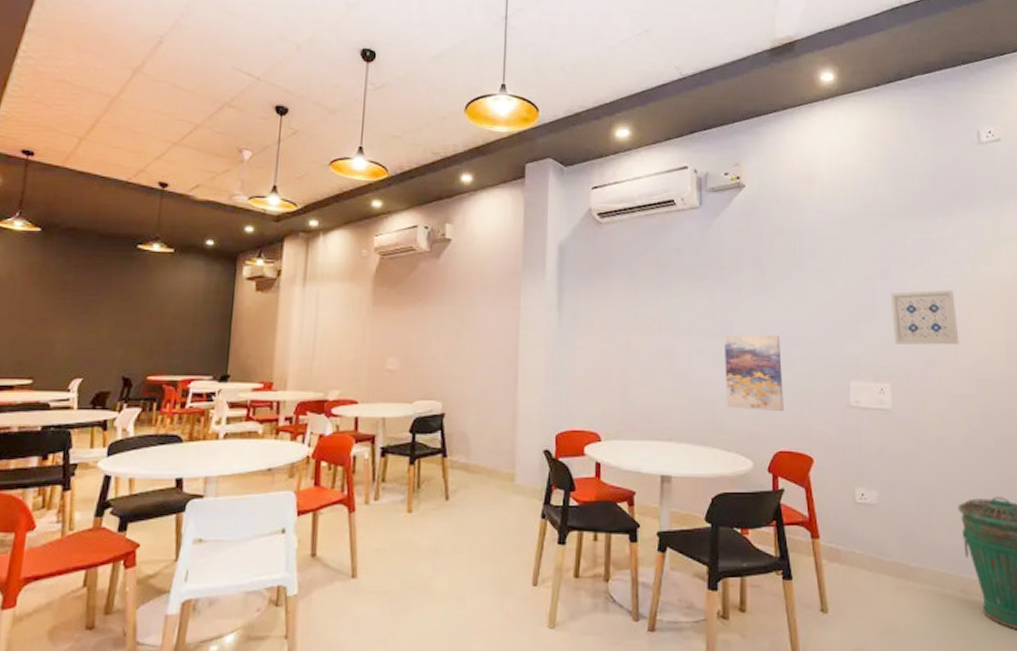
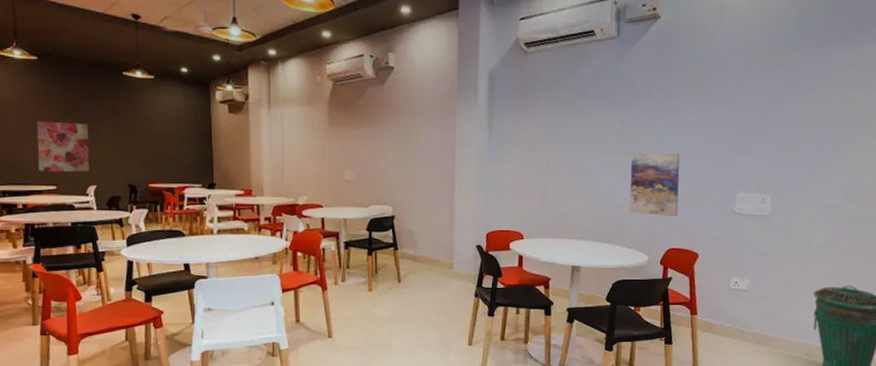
wall art: none [14,301,87,363] -> present [36,120,90,173]
wall art: present [891,290,959,345] -> none [780,114,839,163]

